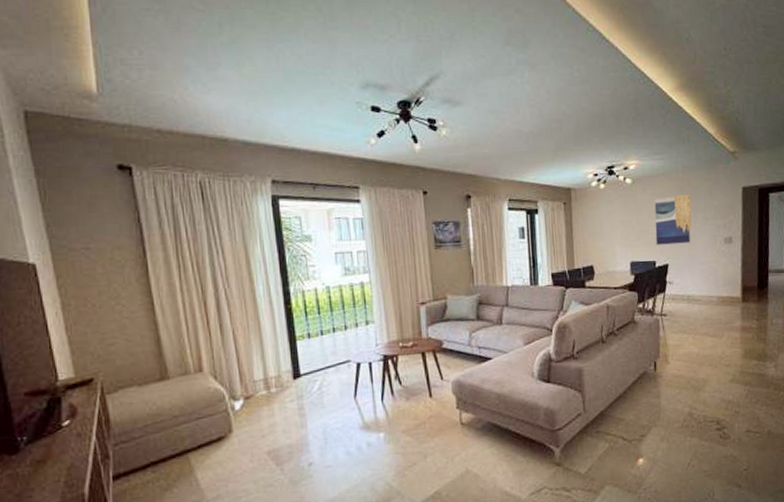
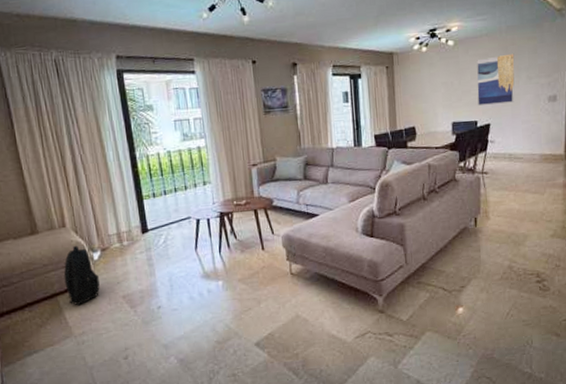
backpack: none [197,393,241,464] -> present [63,245,100,306]

